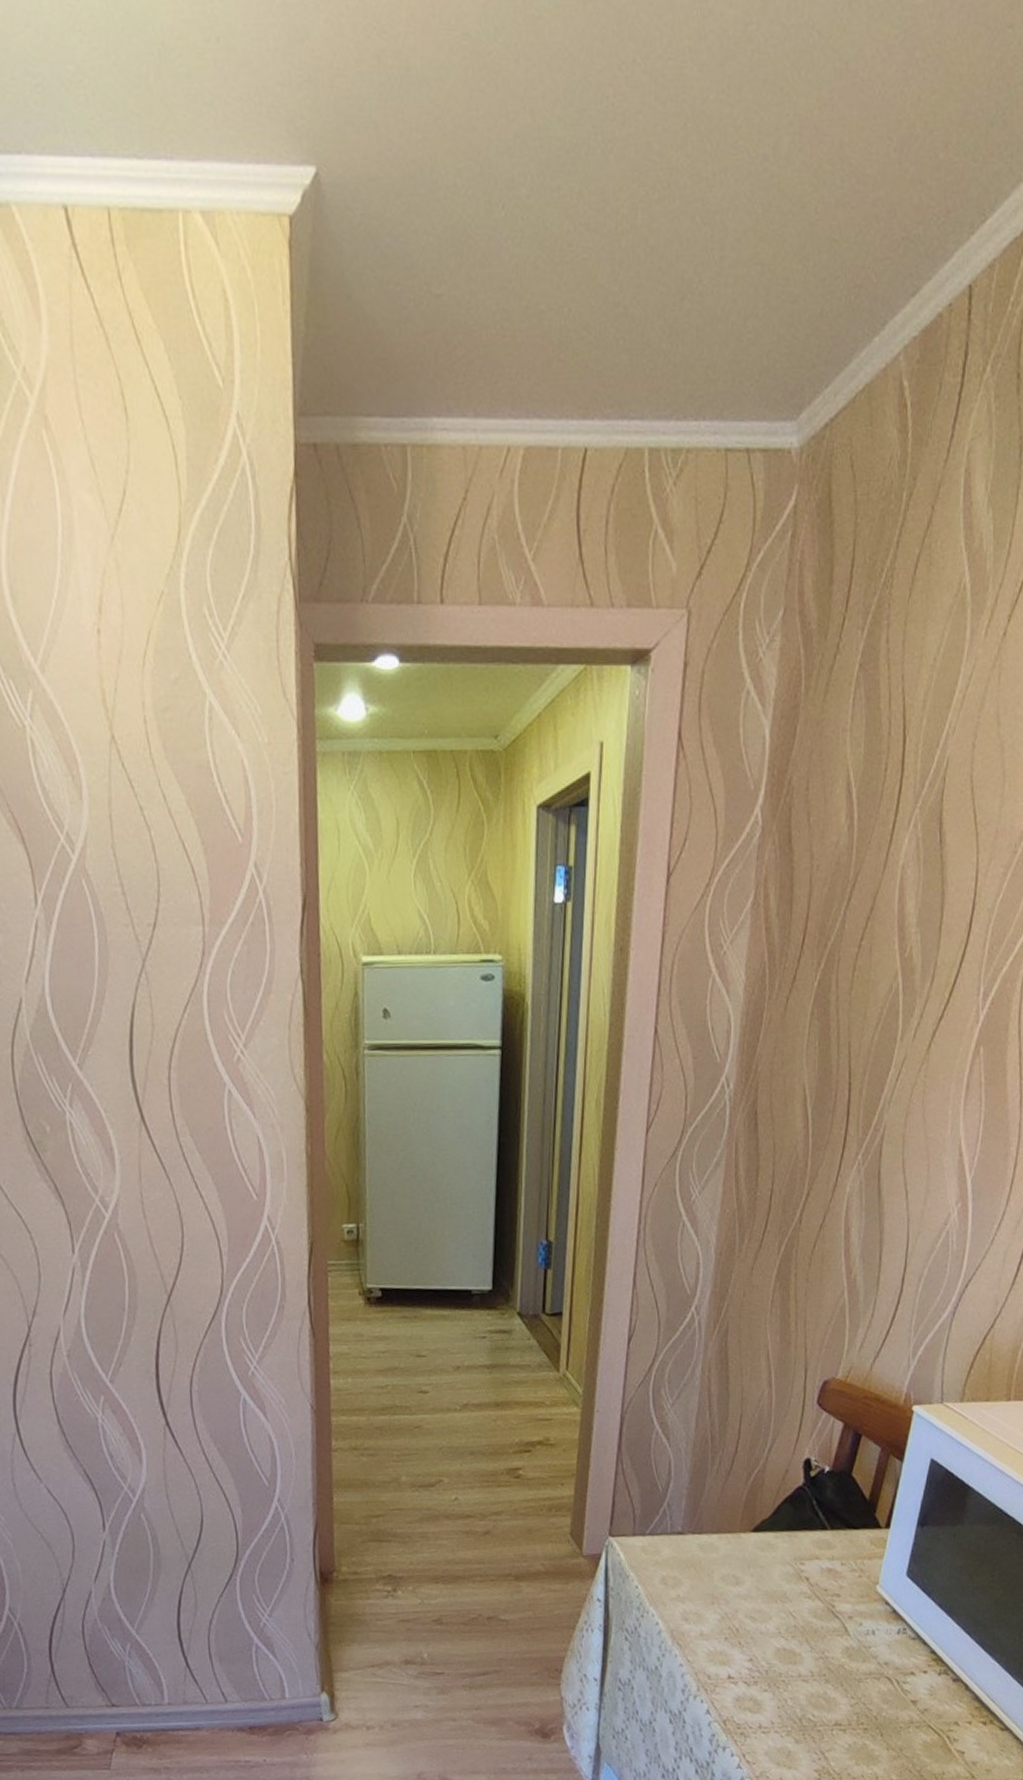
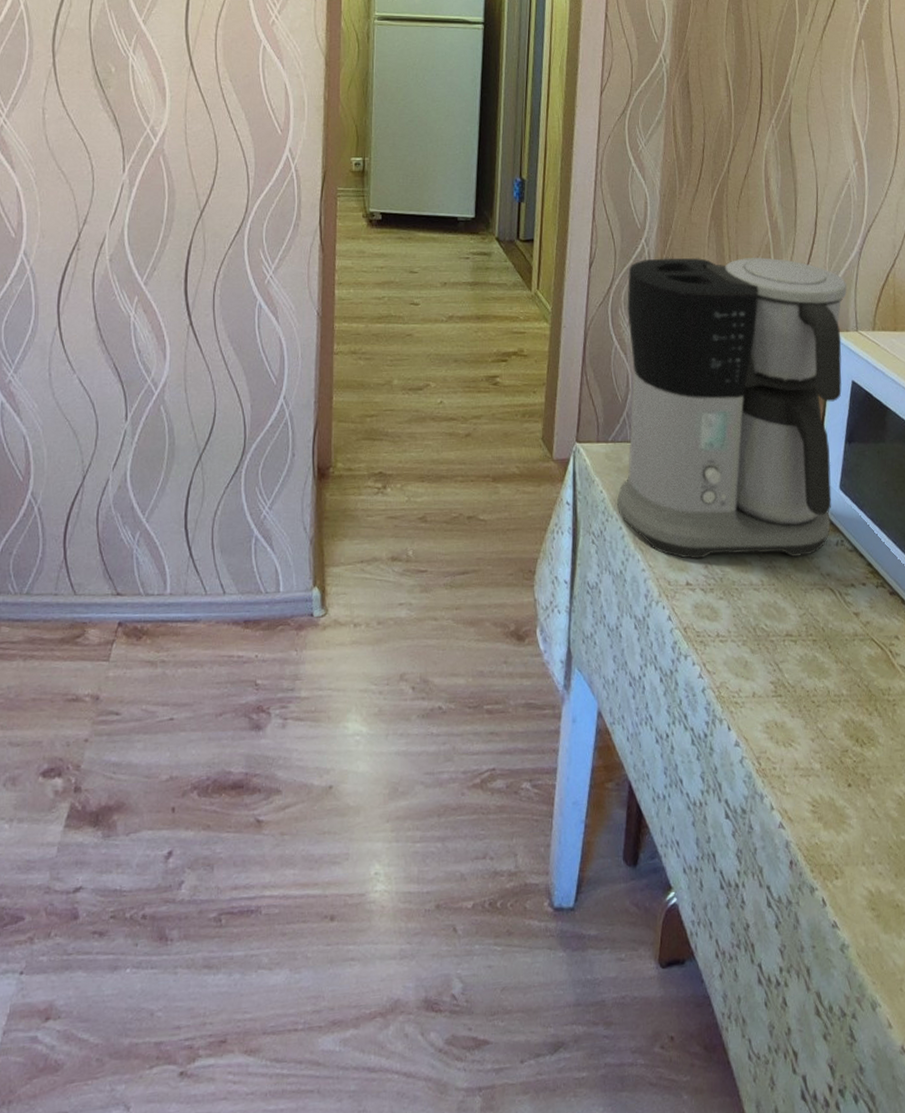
coffee maker: none [654,1322,935,1653] -> present [617,257,847,560]

